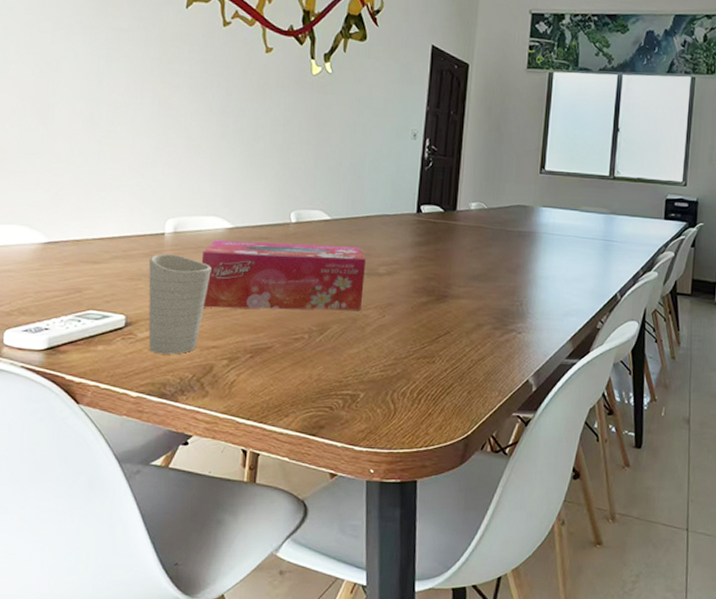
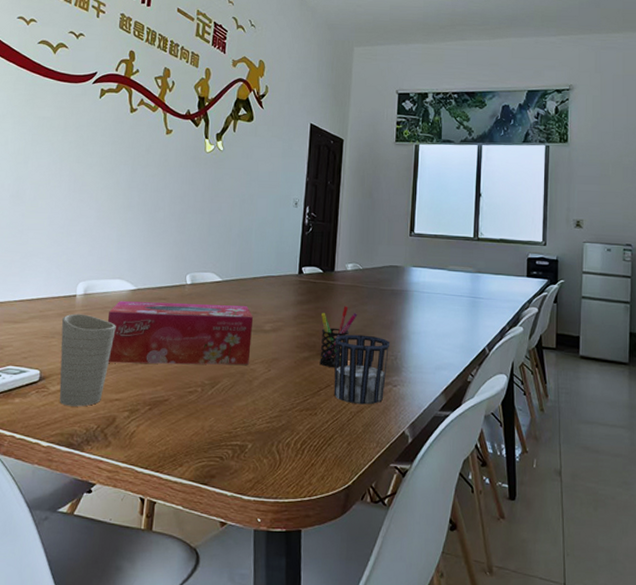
pen holder: none [439,248,481,313] -> present [319,306,358,367]
cup: none [453,278,516,353] -> present [333,334,391,405]

